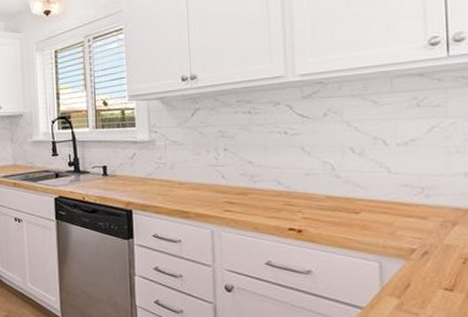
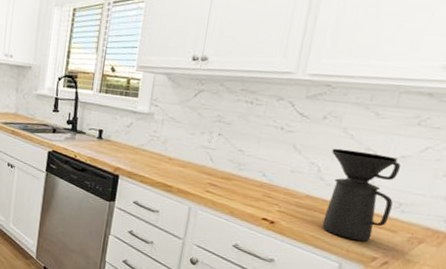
coffee maker: none [341,141,416,234] -> present [322,148,402,241]

